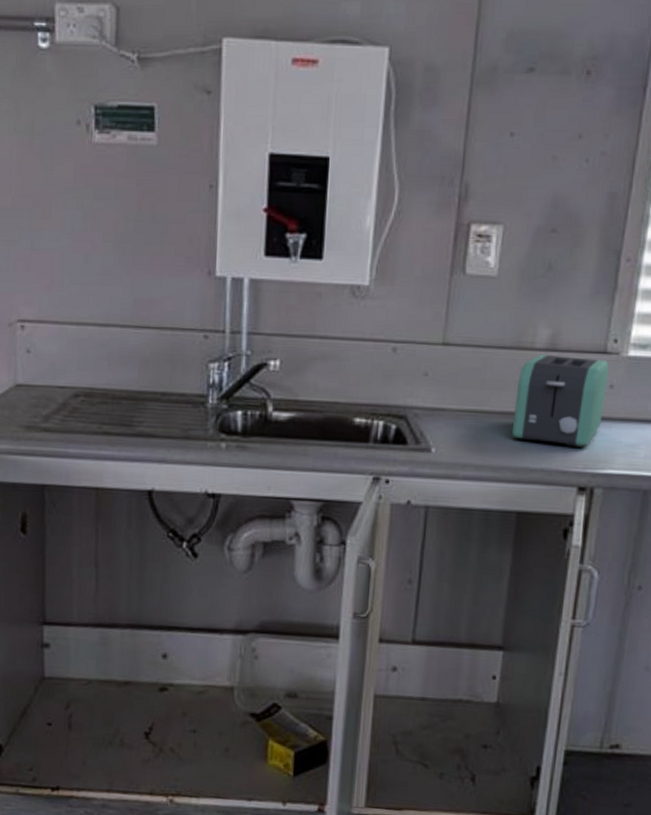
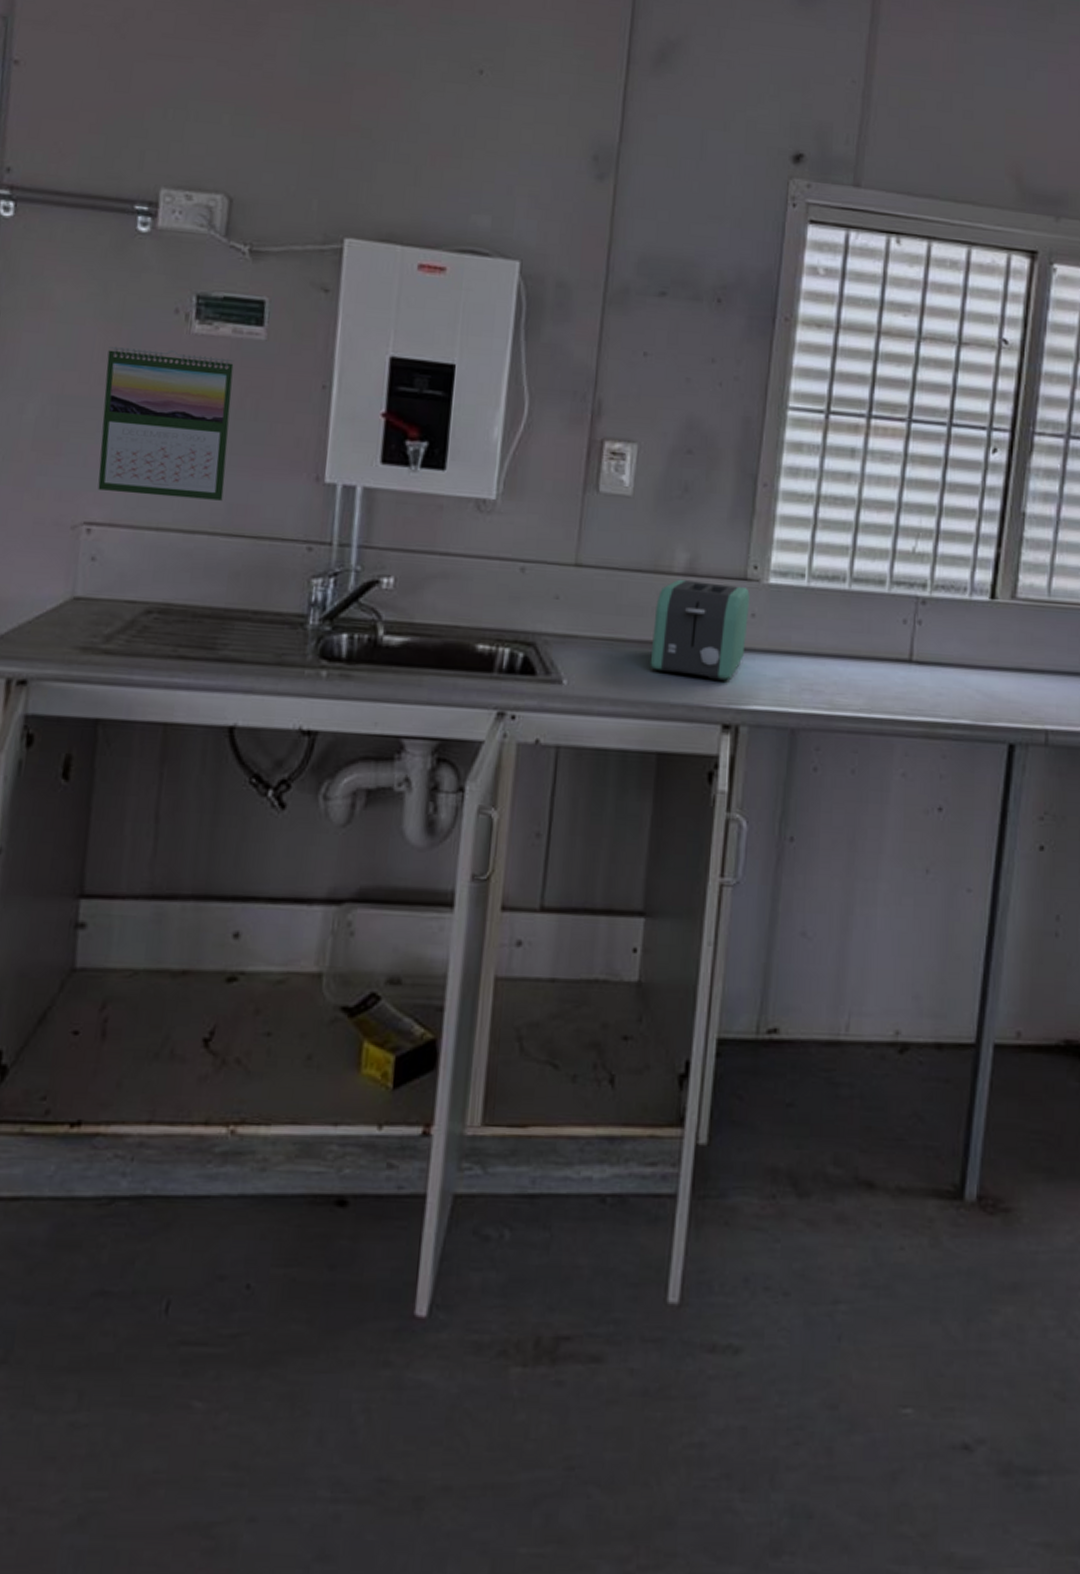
calendar: none [23,159,132,296] -> present [97,346,234,501]

